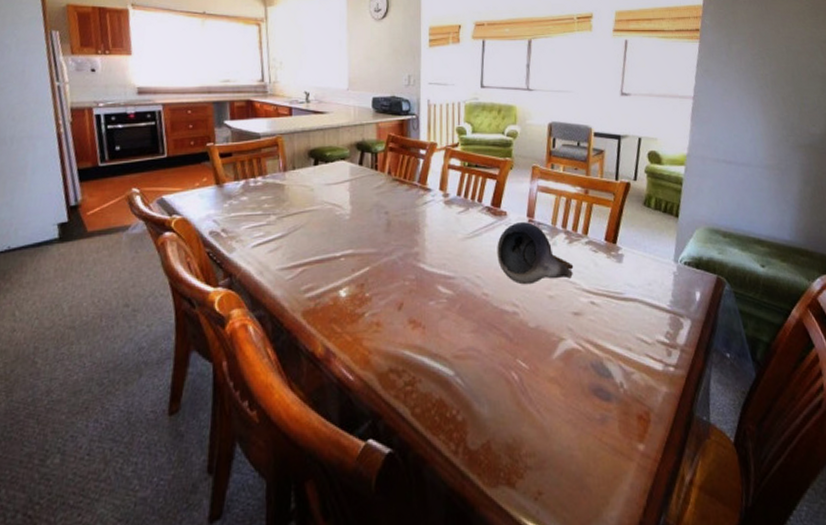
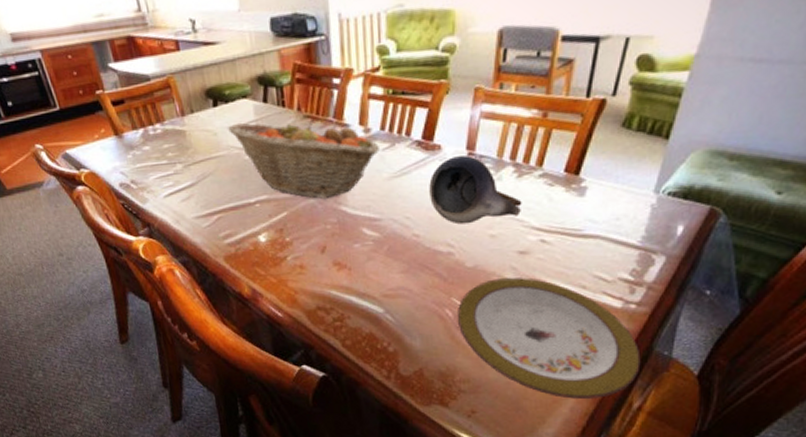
fruit basket: none [325,181,456,255] -> present [228,119,379,199]
plate: none [523,339,686,473] -> present [458,278,641,399]

